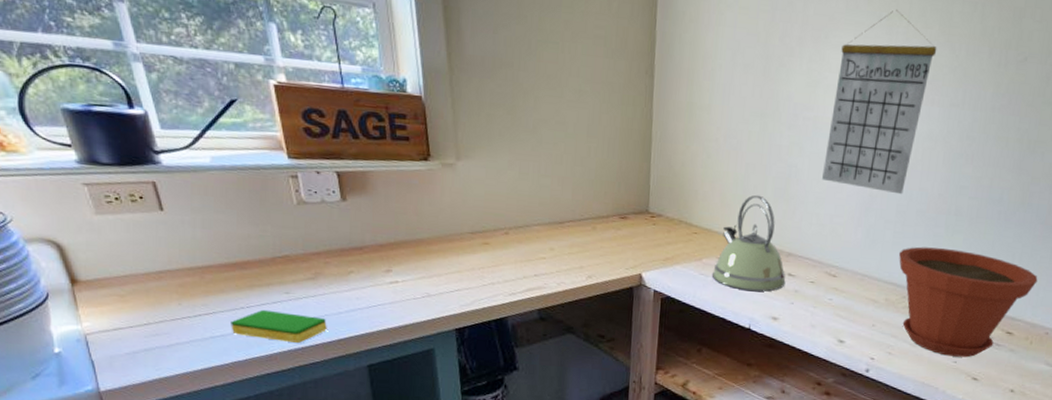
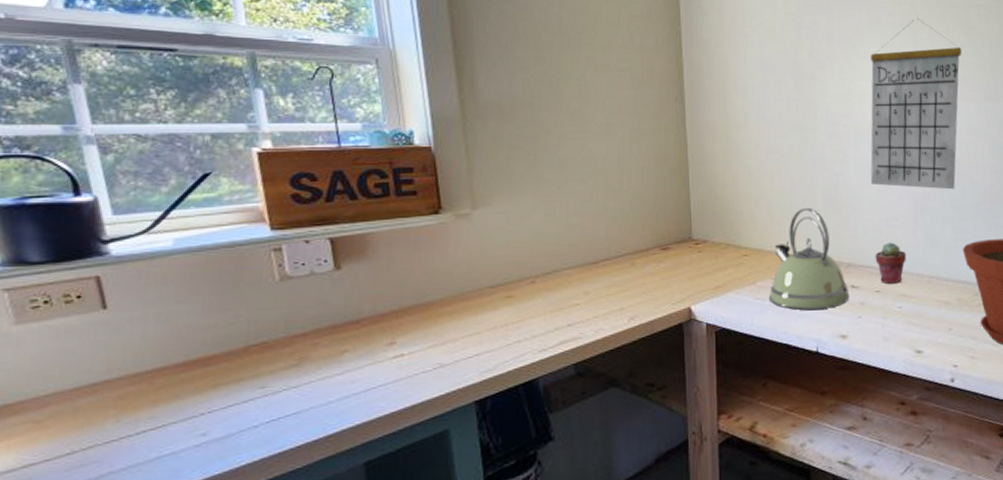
dish sponge: present [231,309,327,343] -> none [185,411,313,450]
potted succulent: none [814,238,844,277] -> present [875,242,906,284]

